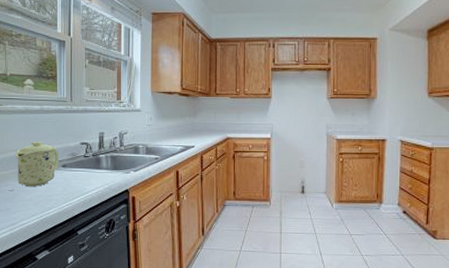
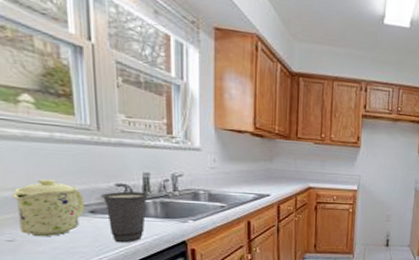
cup: none [70,148,103,192] -> present [101,191,150,243]

